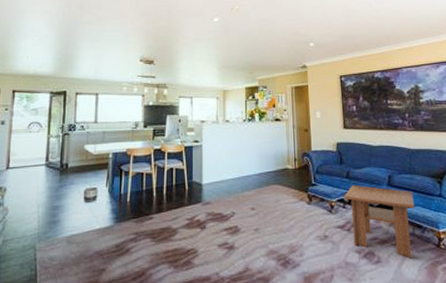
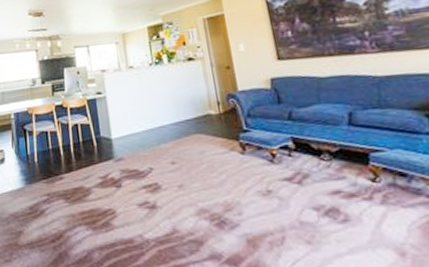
coffee table: present [344,185,415,259] -> none [288,127,396,216]

